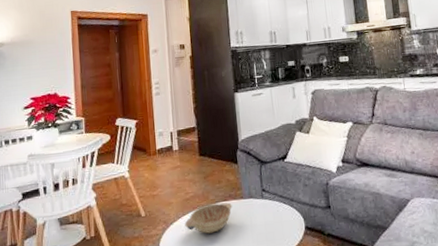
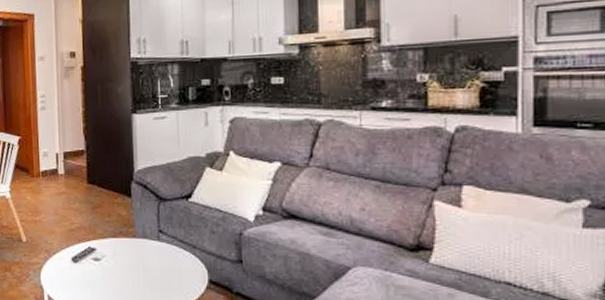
decorative bowl: present [185,202,232,234] -> none [68,239,123,271]

